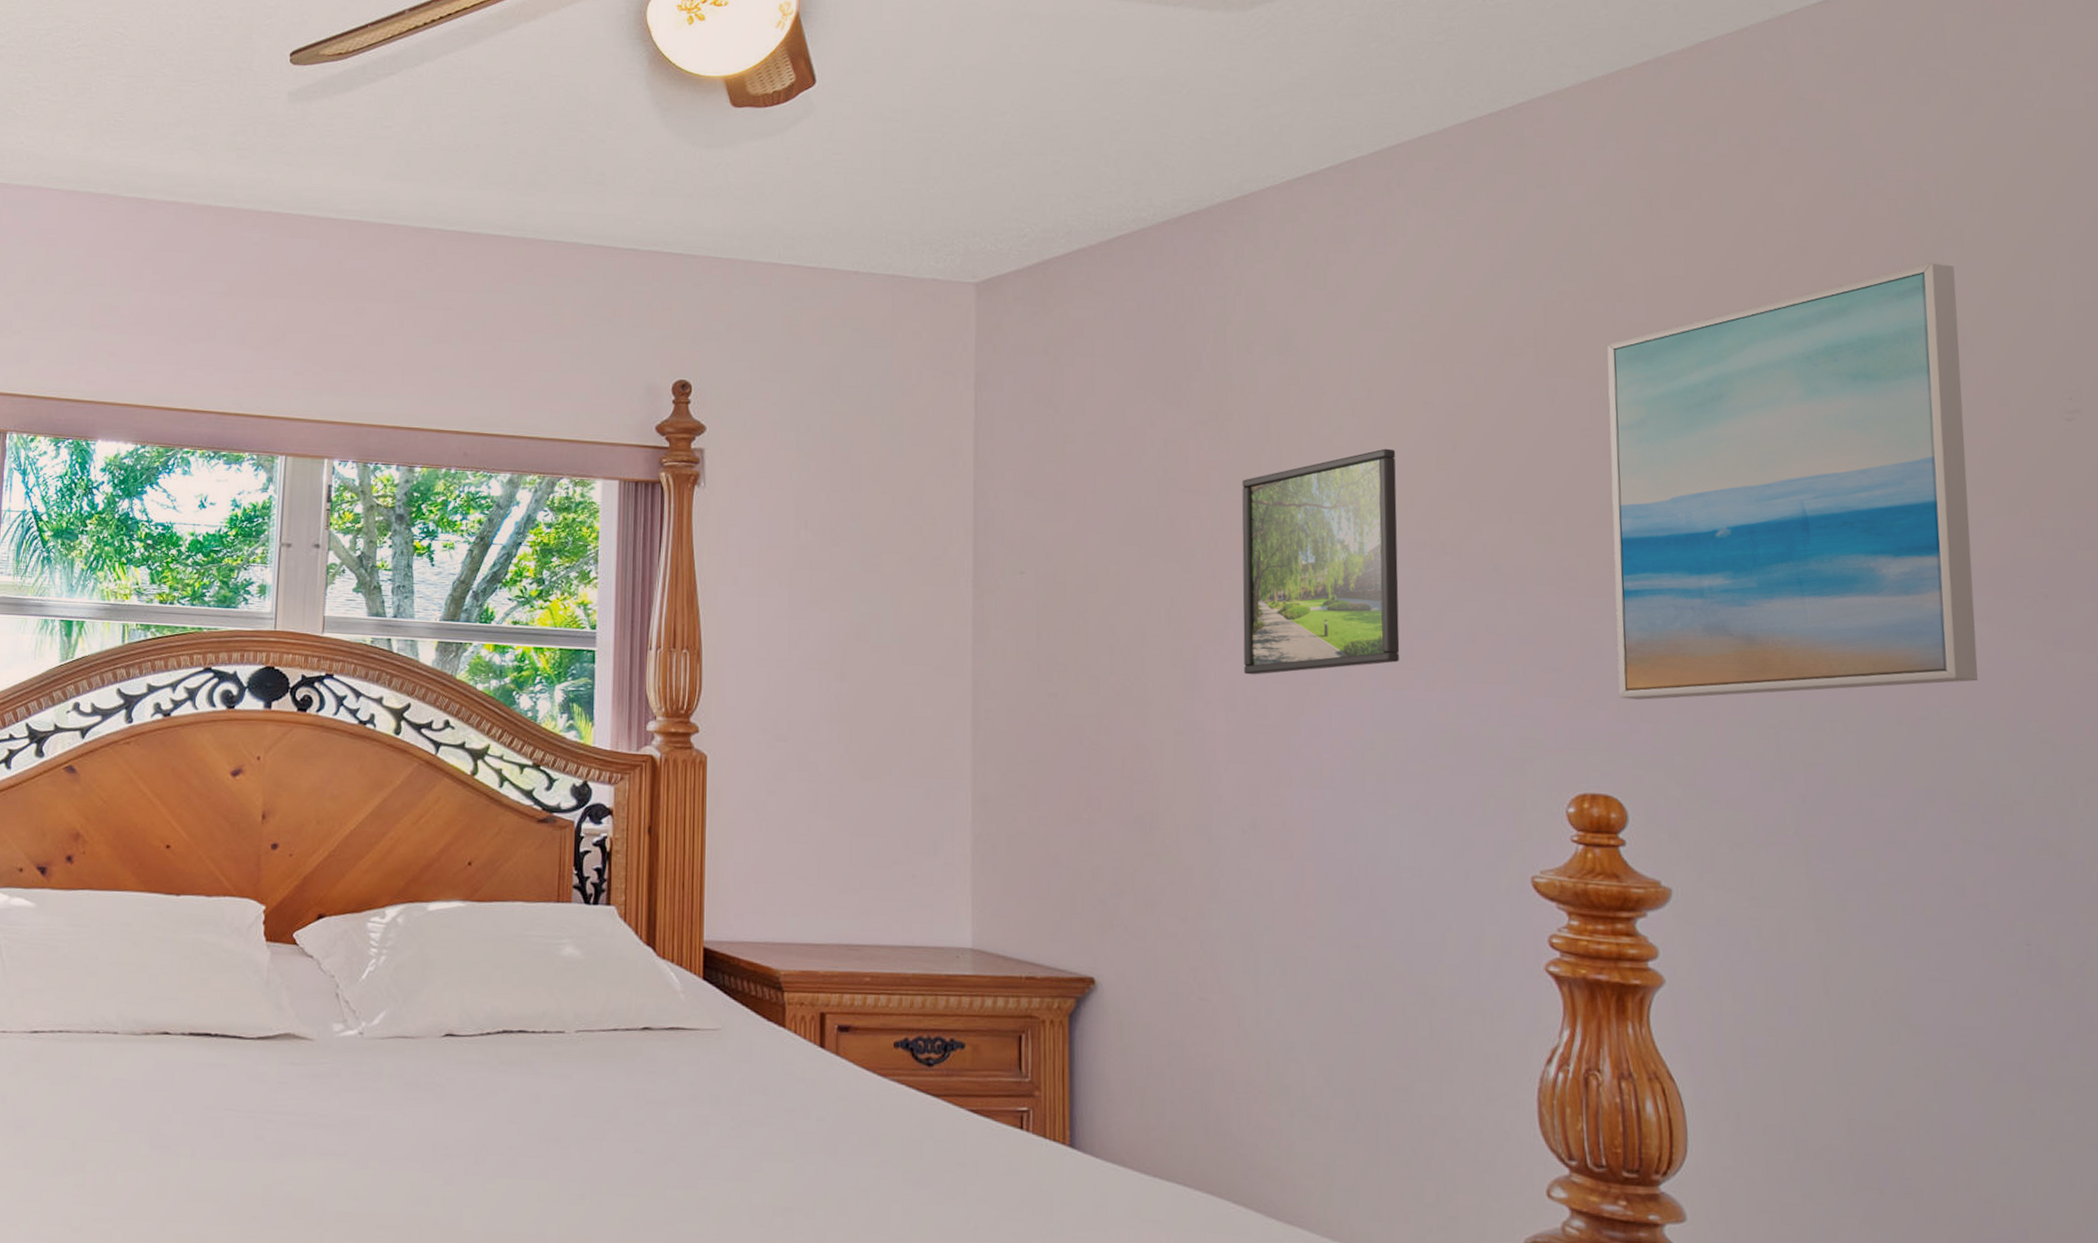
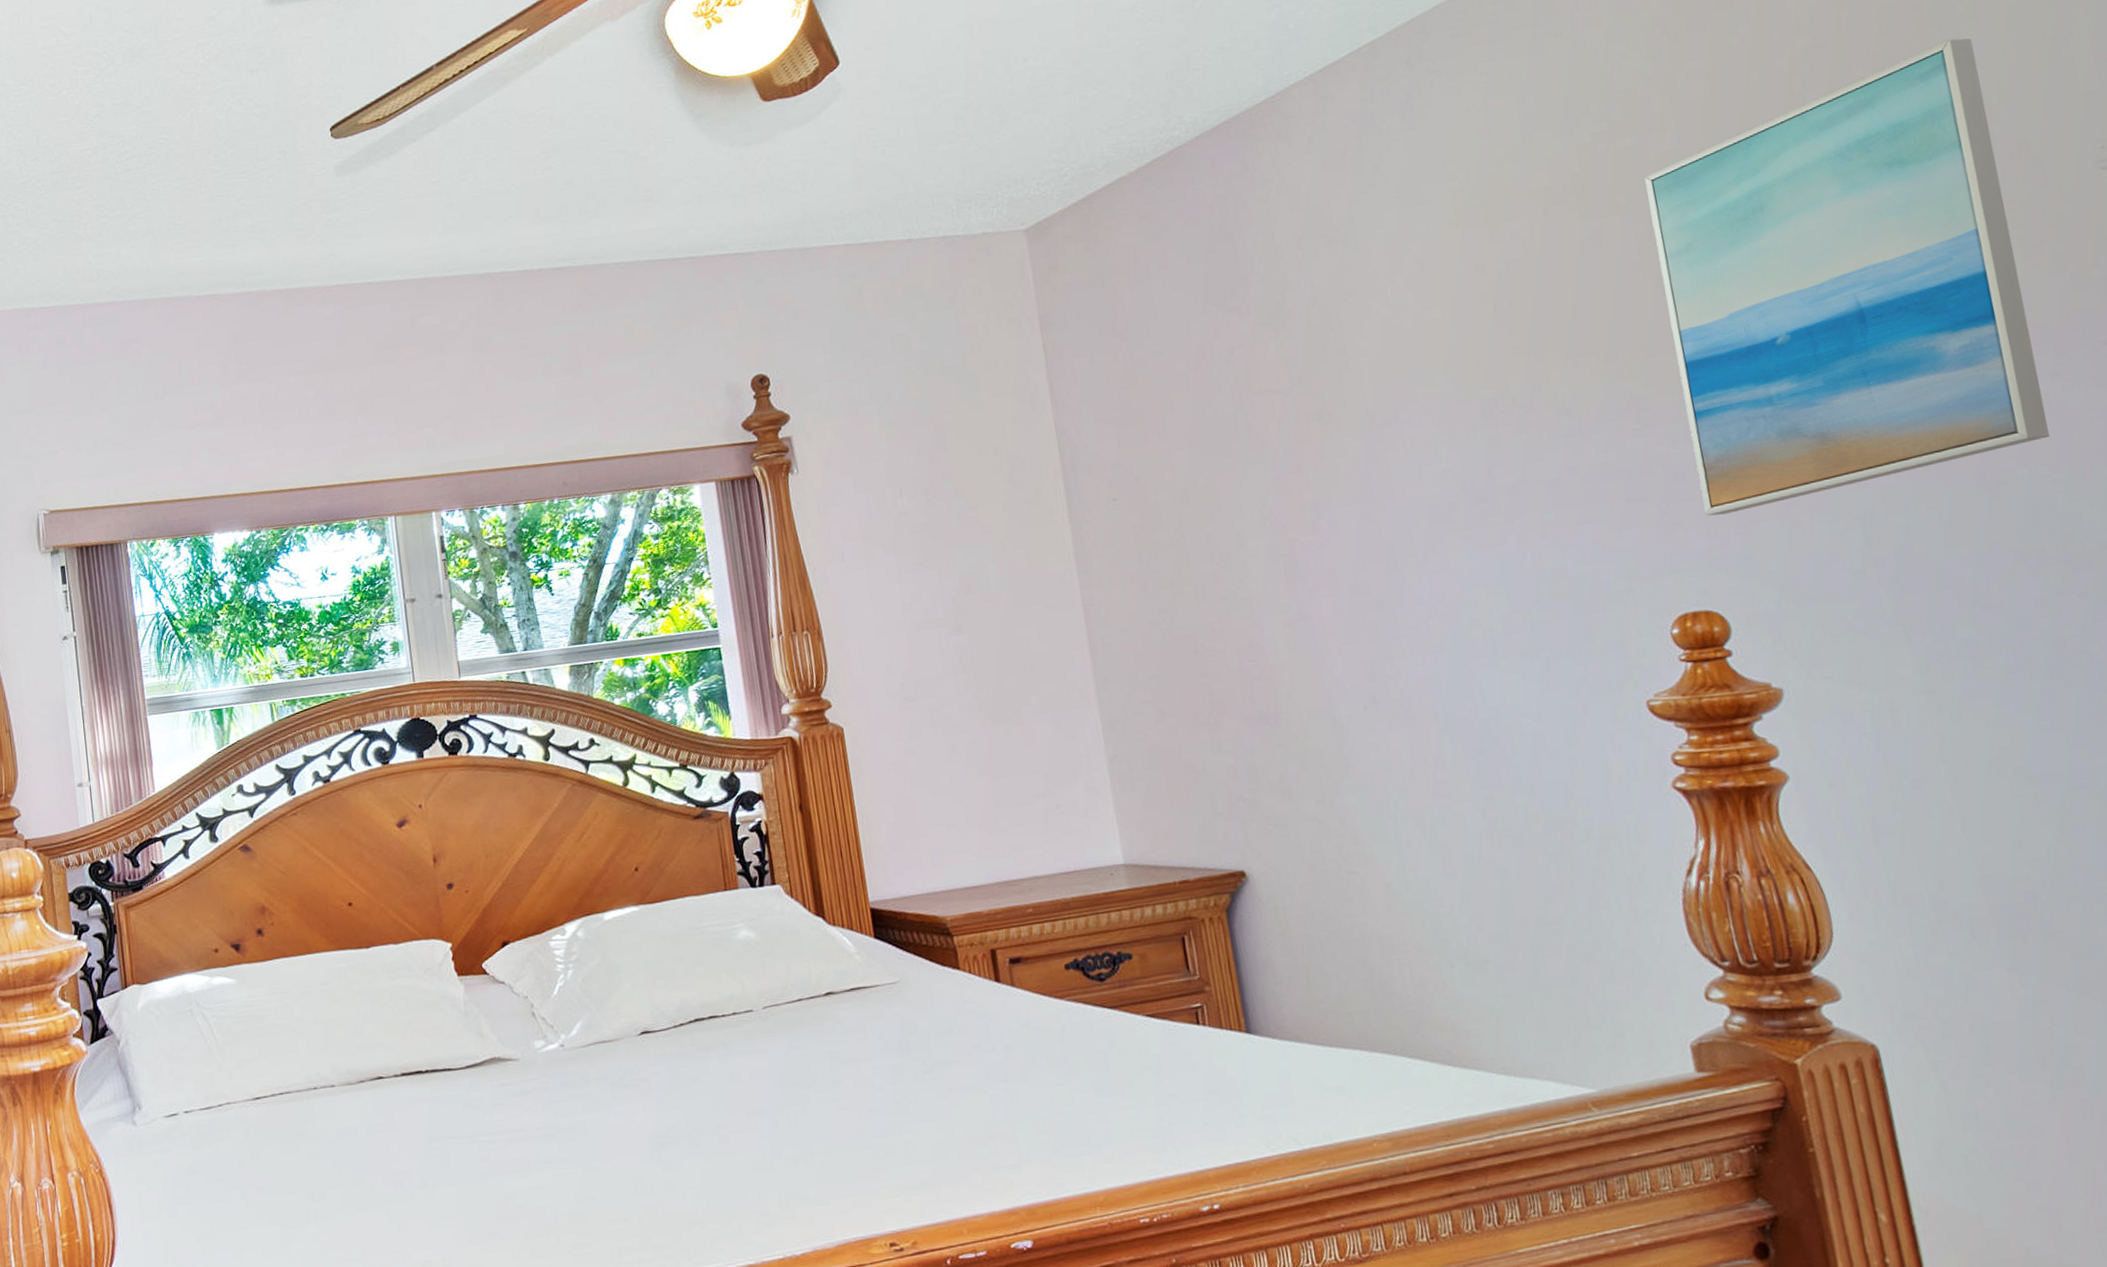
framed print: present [1242,448,1400,675] -> none [1311,316,1489,558]

